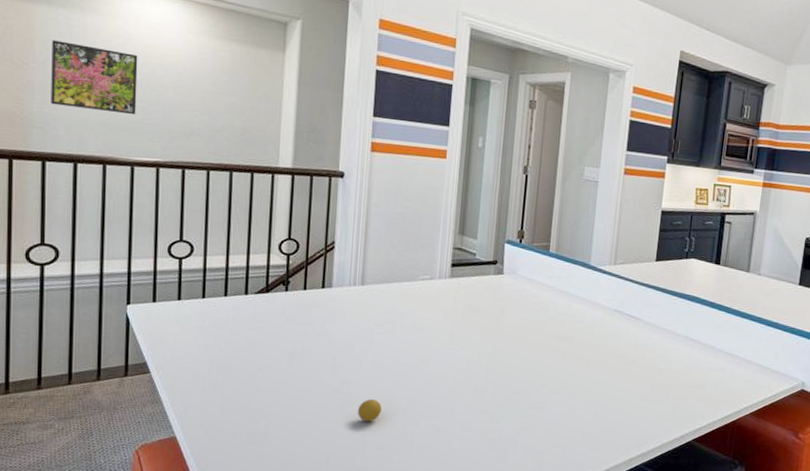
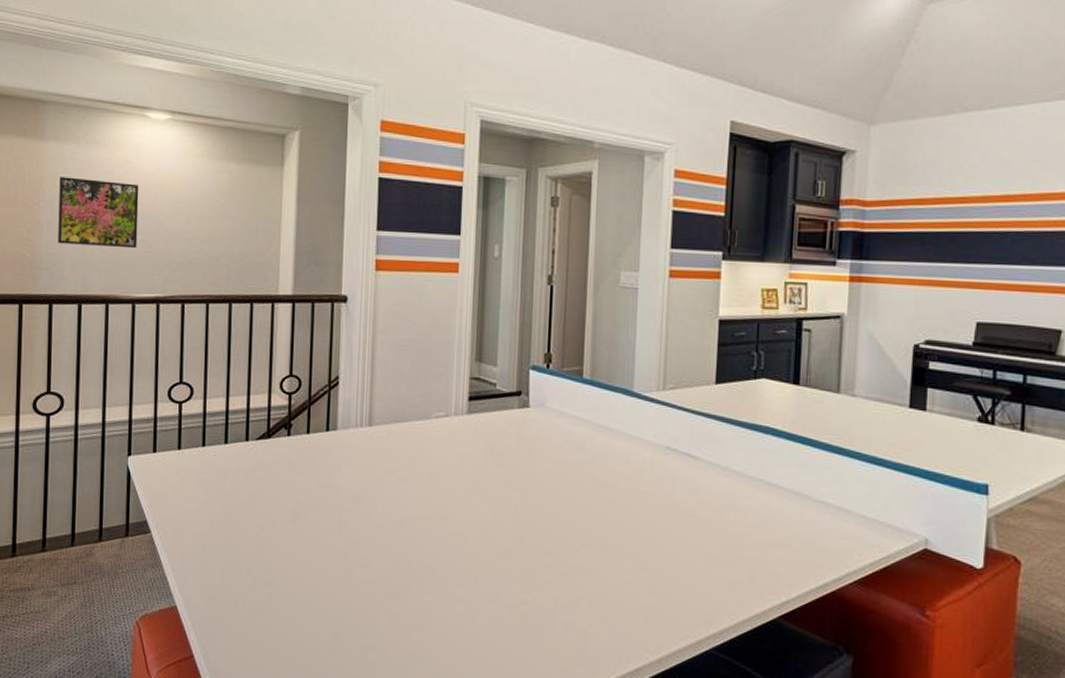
ping-pong ball: present [357,398,382,422] -> none [367,562,395,590]

